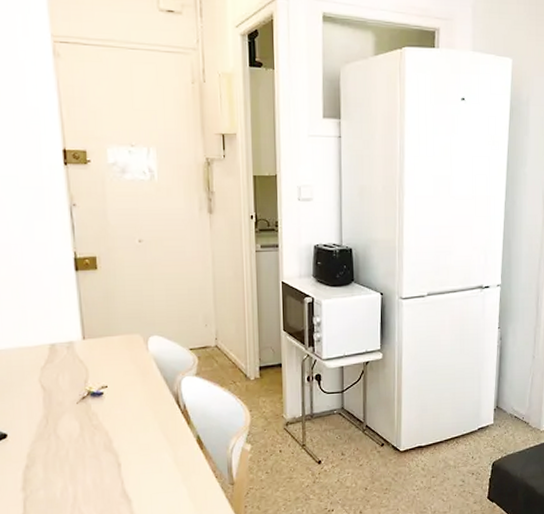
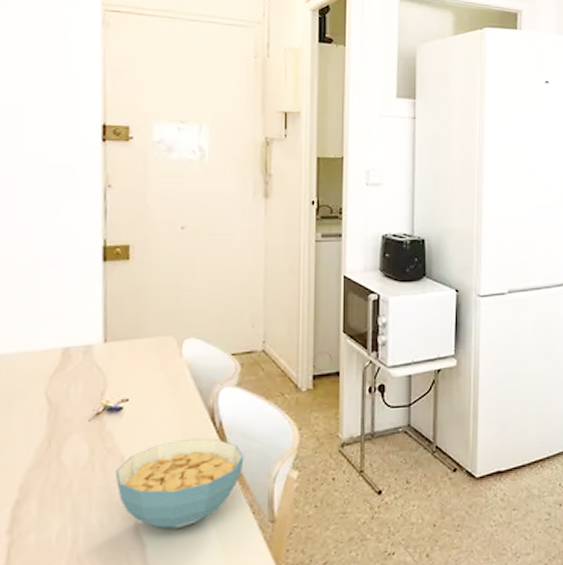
cereal bowl: none [102,418,206,489] -> present [115,438,244,529]

